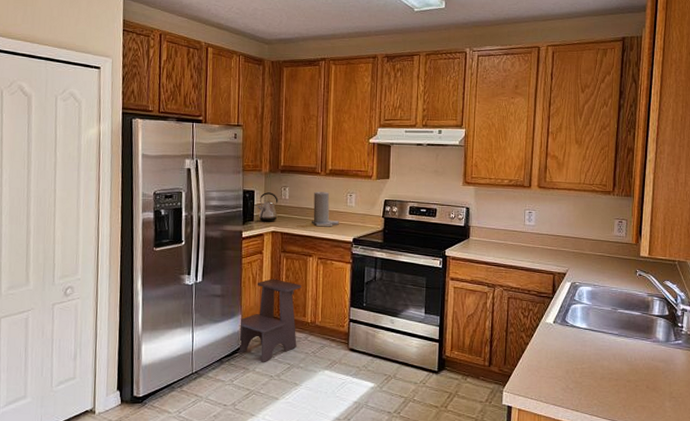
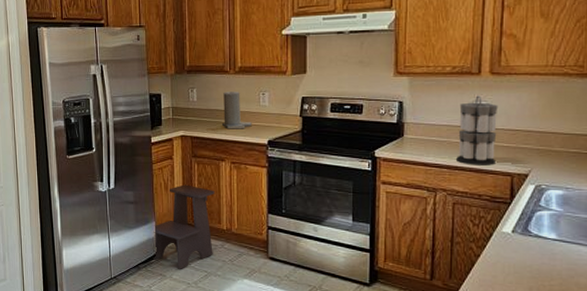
kettle: present [256,192,279,222] -> none [164,95,188,126]
spice rack: none [510,205,544,266] -> present [455,95,498,167]

